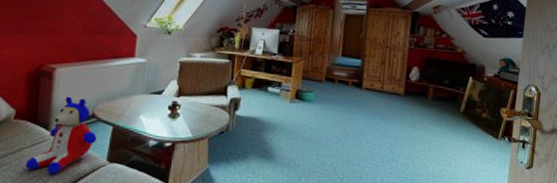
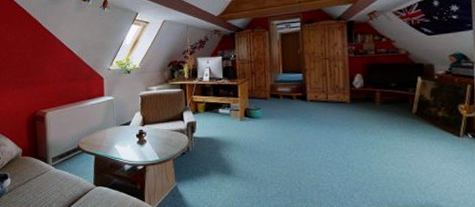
stuffed animal: present [26,96,97,175] -> none [34,134,84,199]

